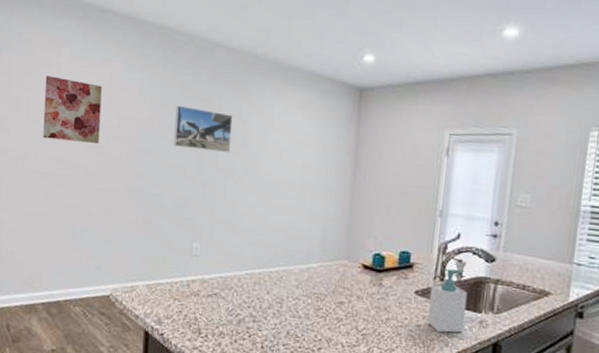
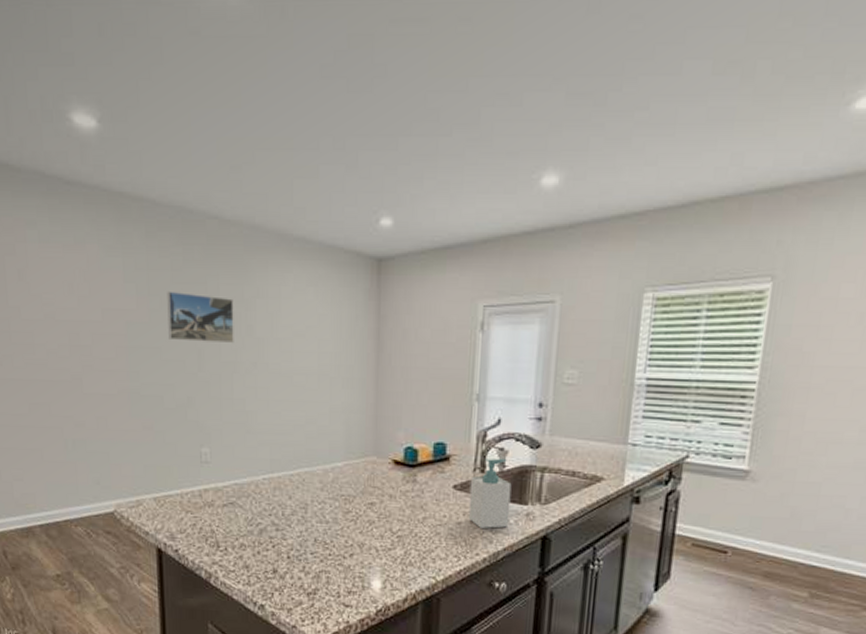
wall art: present [43,75,102,143] -> none [11,265,83,342]

